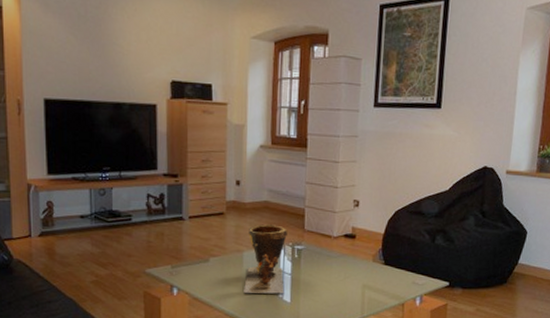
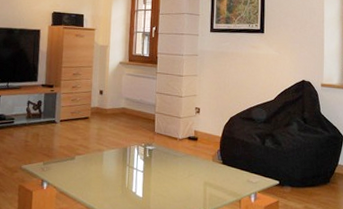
clay pot: present [244,224,287,294] -> none [103,127,141,190]

